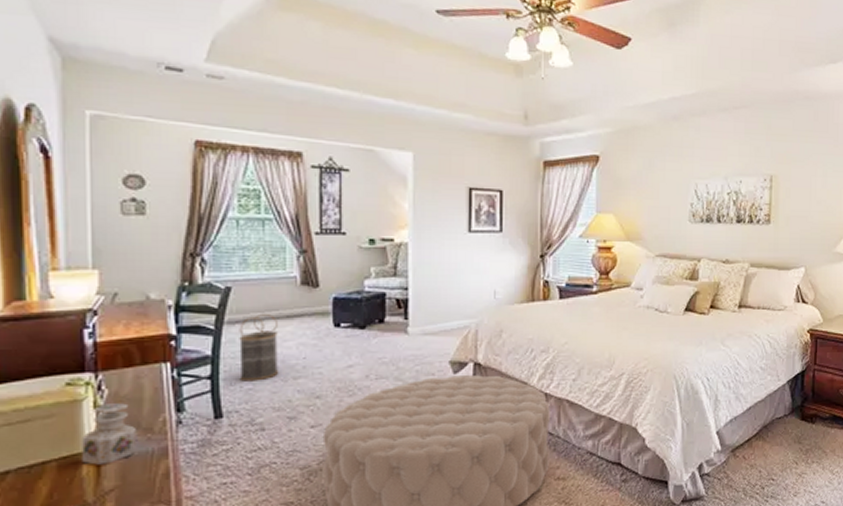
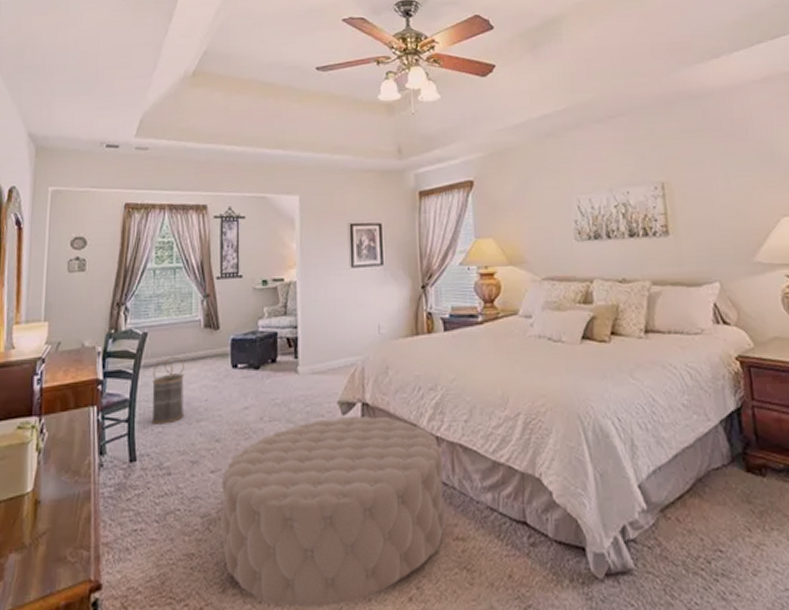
perfume bottle: present [80,402,137,465] -> none [22,445,68,507]

